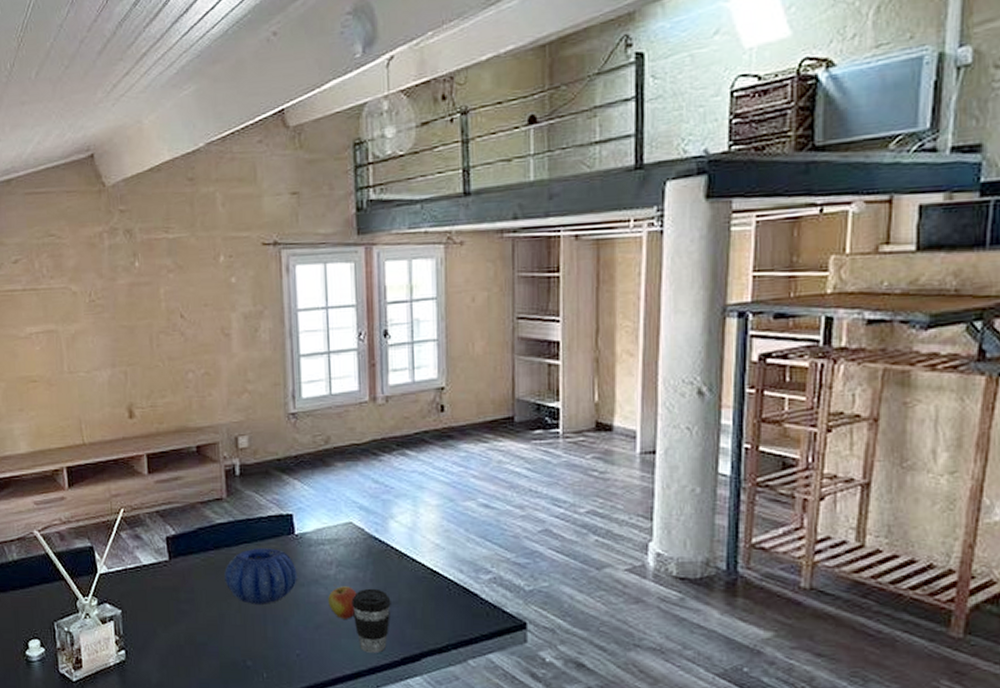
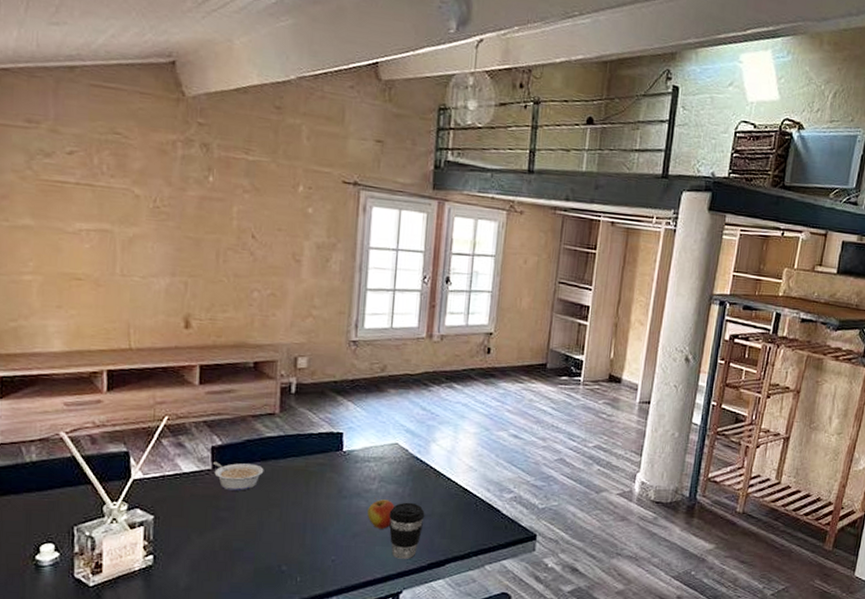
legume: none [169,553,219,582] -> present [213,462,264,491]
decorative bowl: present [224,548,297,604] -> none [268,461,341,514]

